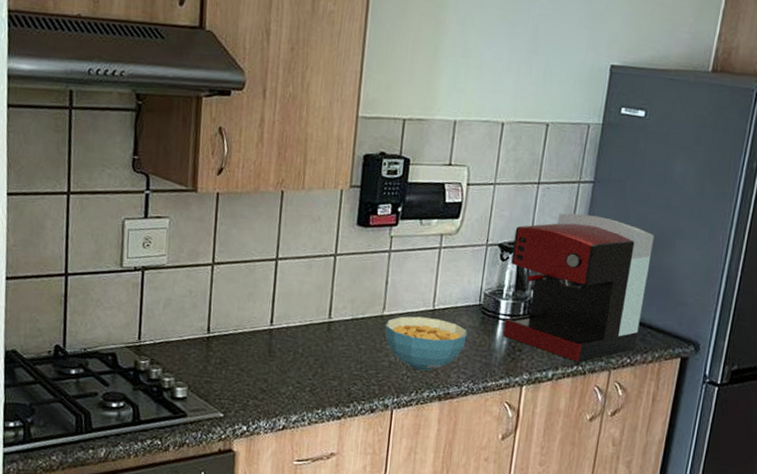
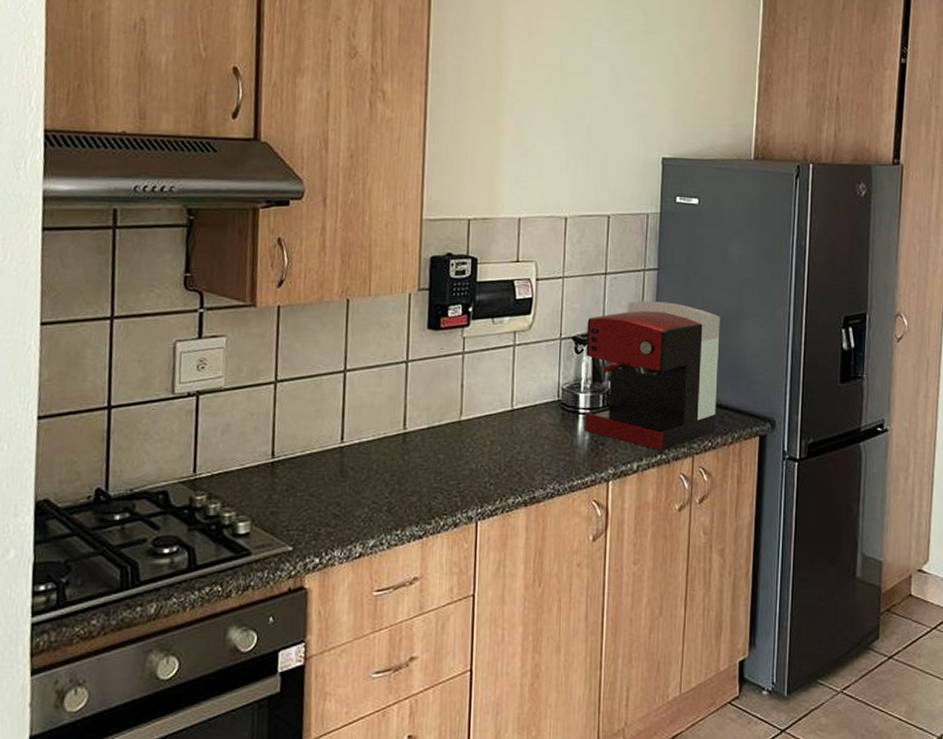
cereal bowl: present [385,316,468,371] -> none [464,419,549,476]

